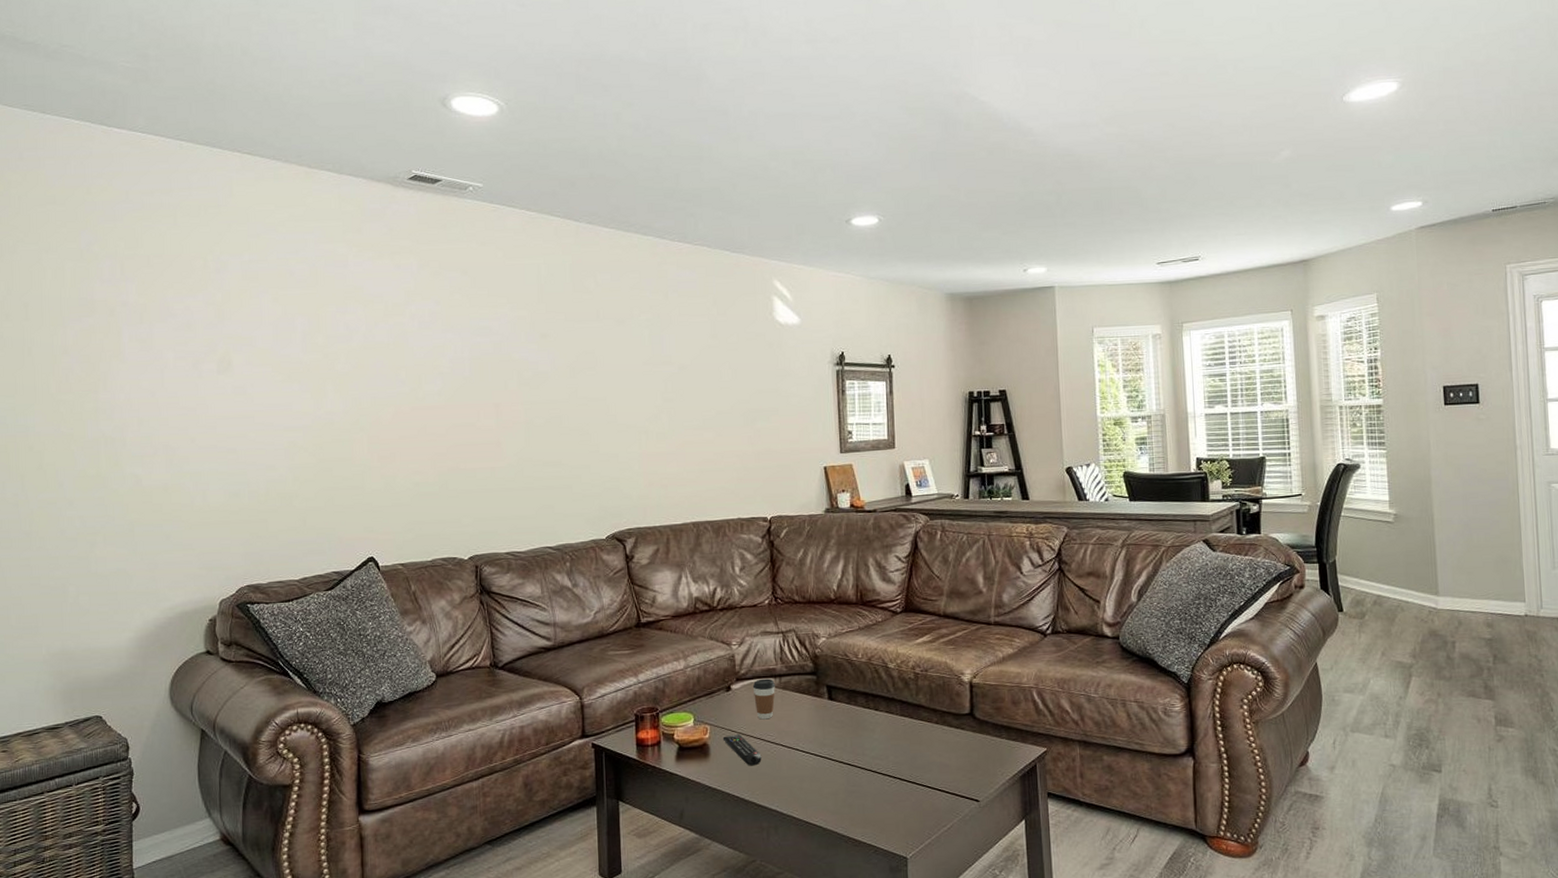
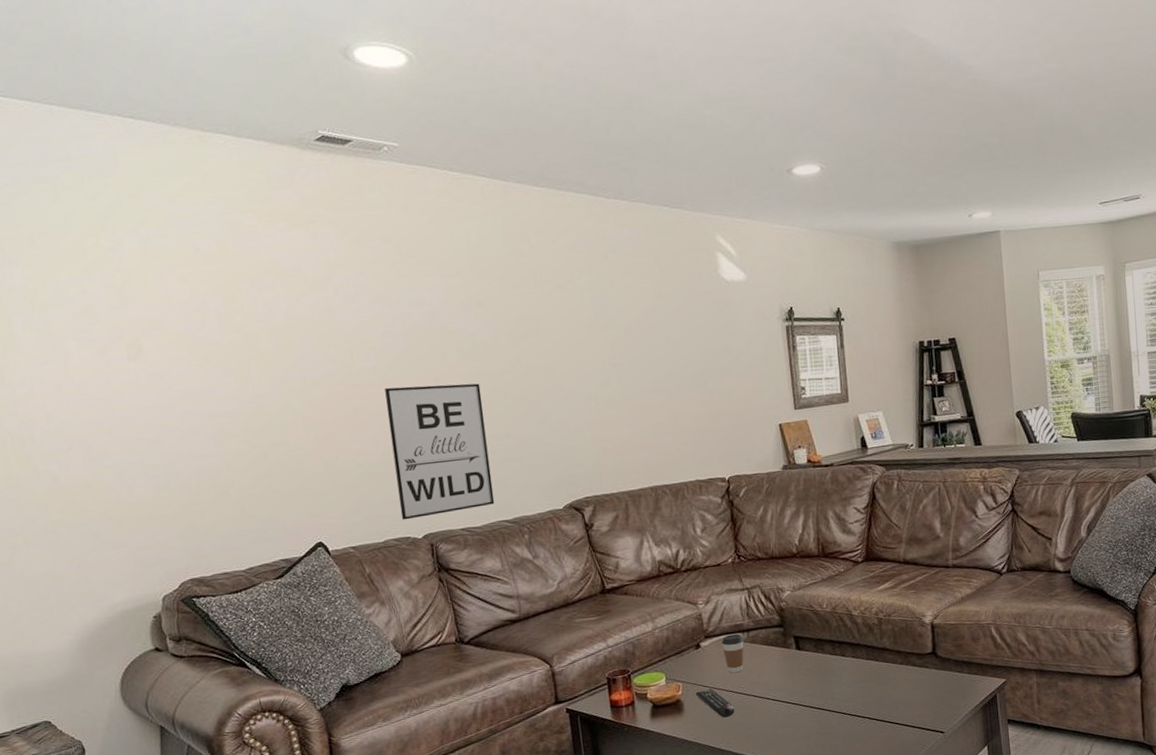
wall art: none [447,410,541,541] -> present [385,383,495,520]

